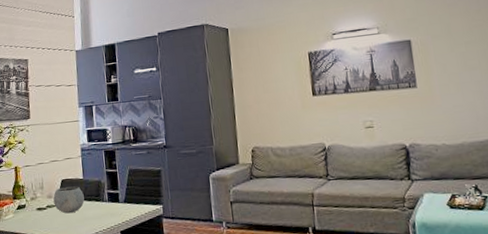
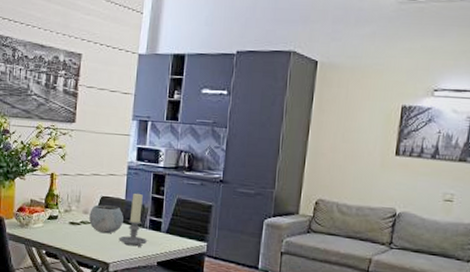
candle holder: none [82,170,109,221] -> present [119,193,148,247]

